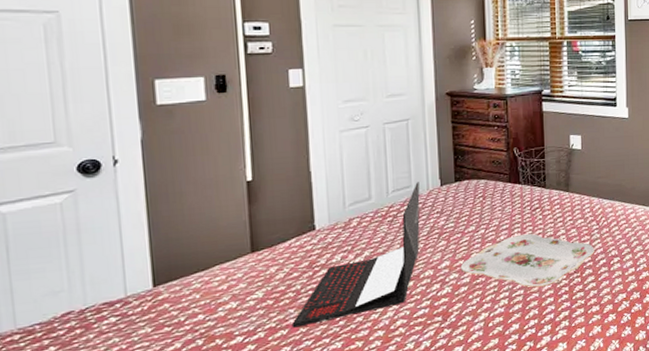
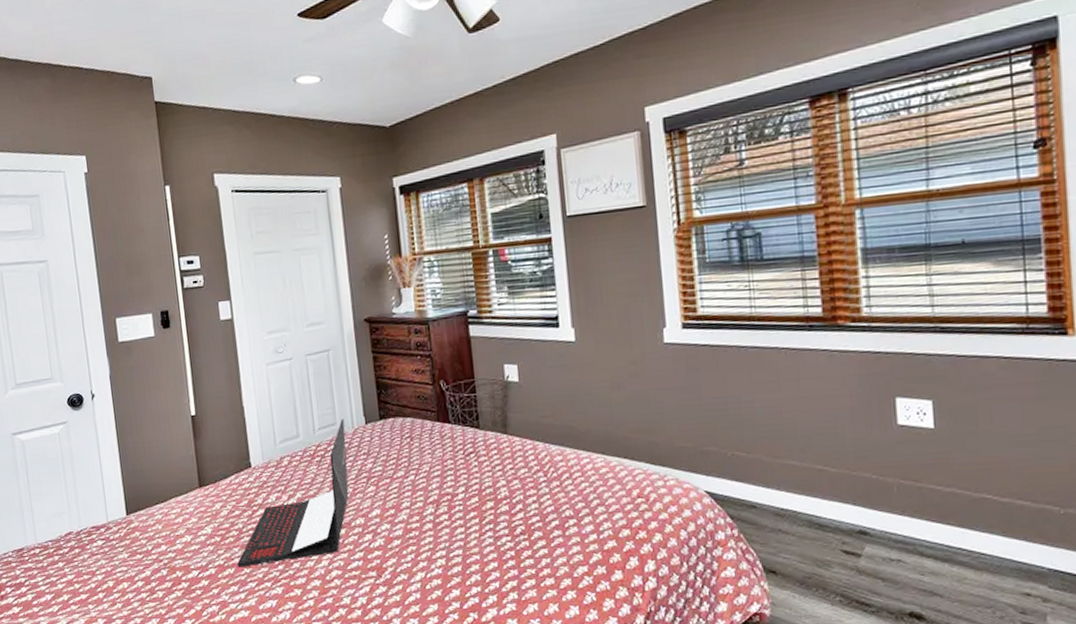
serving tray: present [460,233,594,287] -> none [391,482,544,548]

